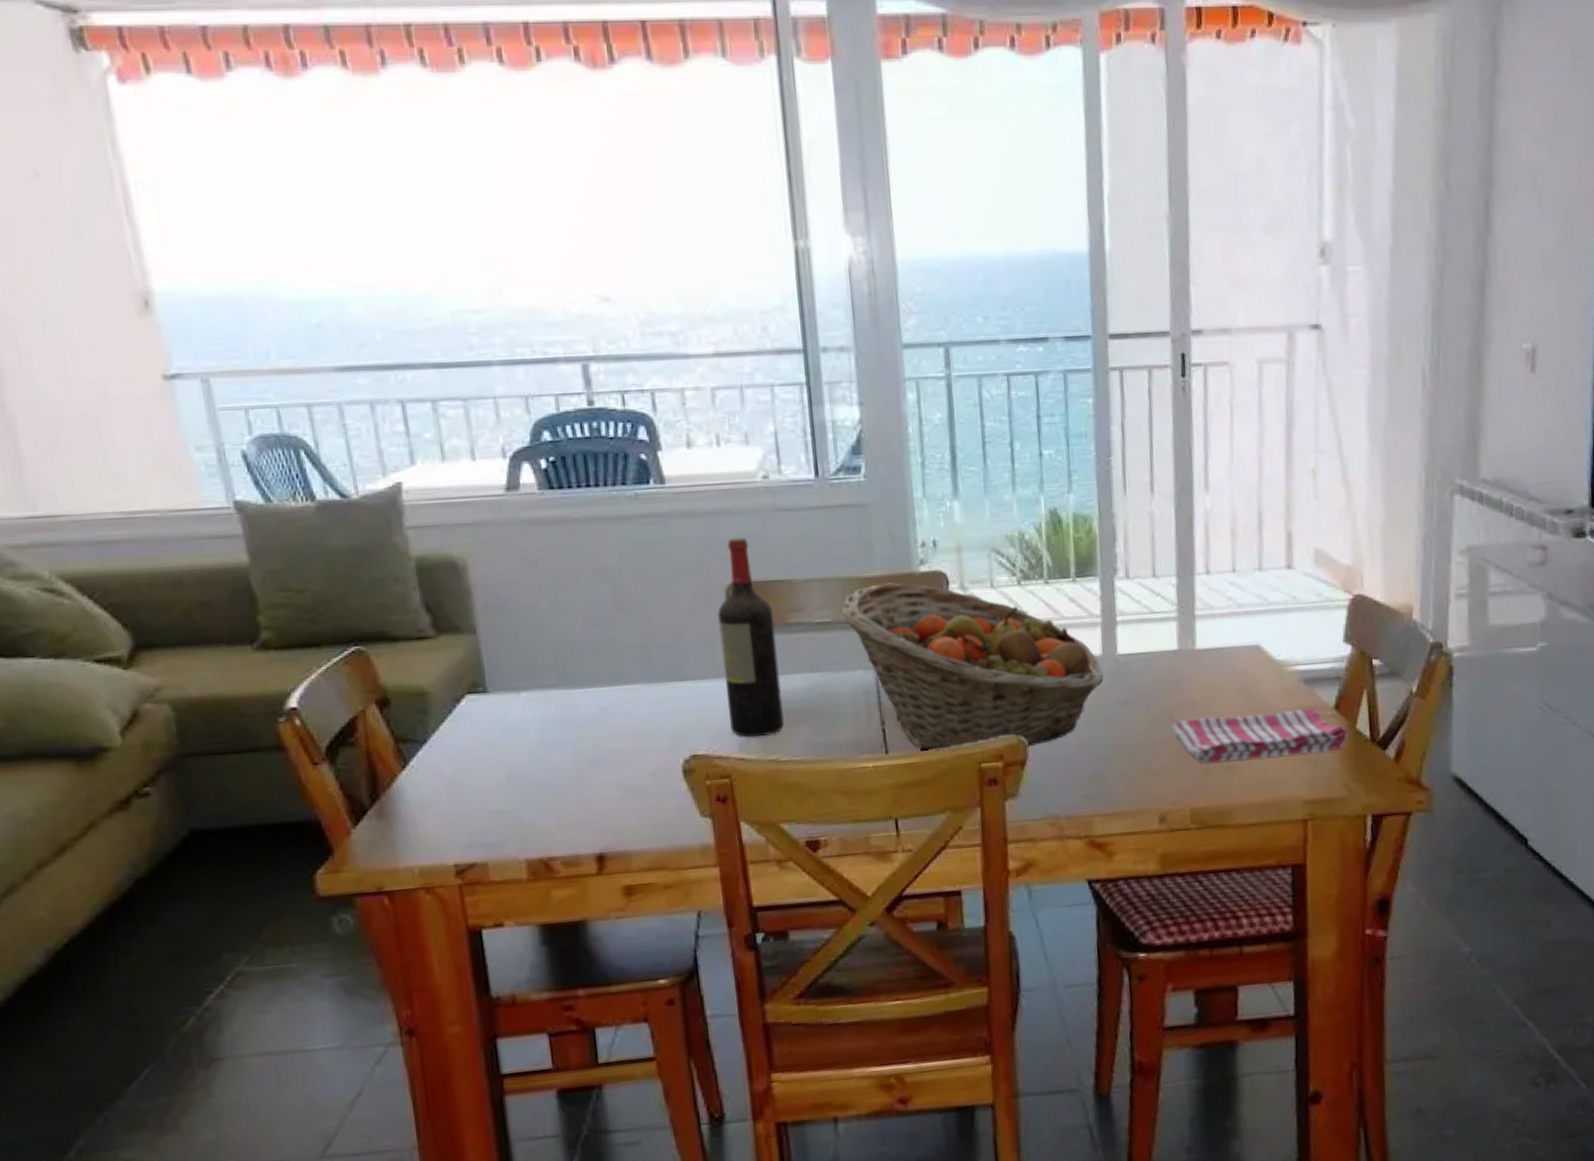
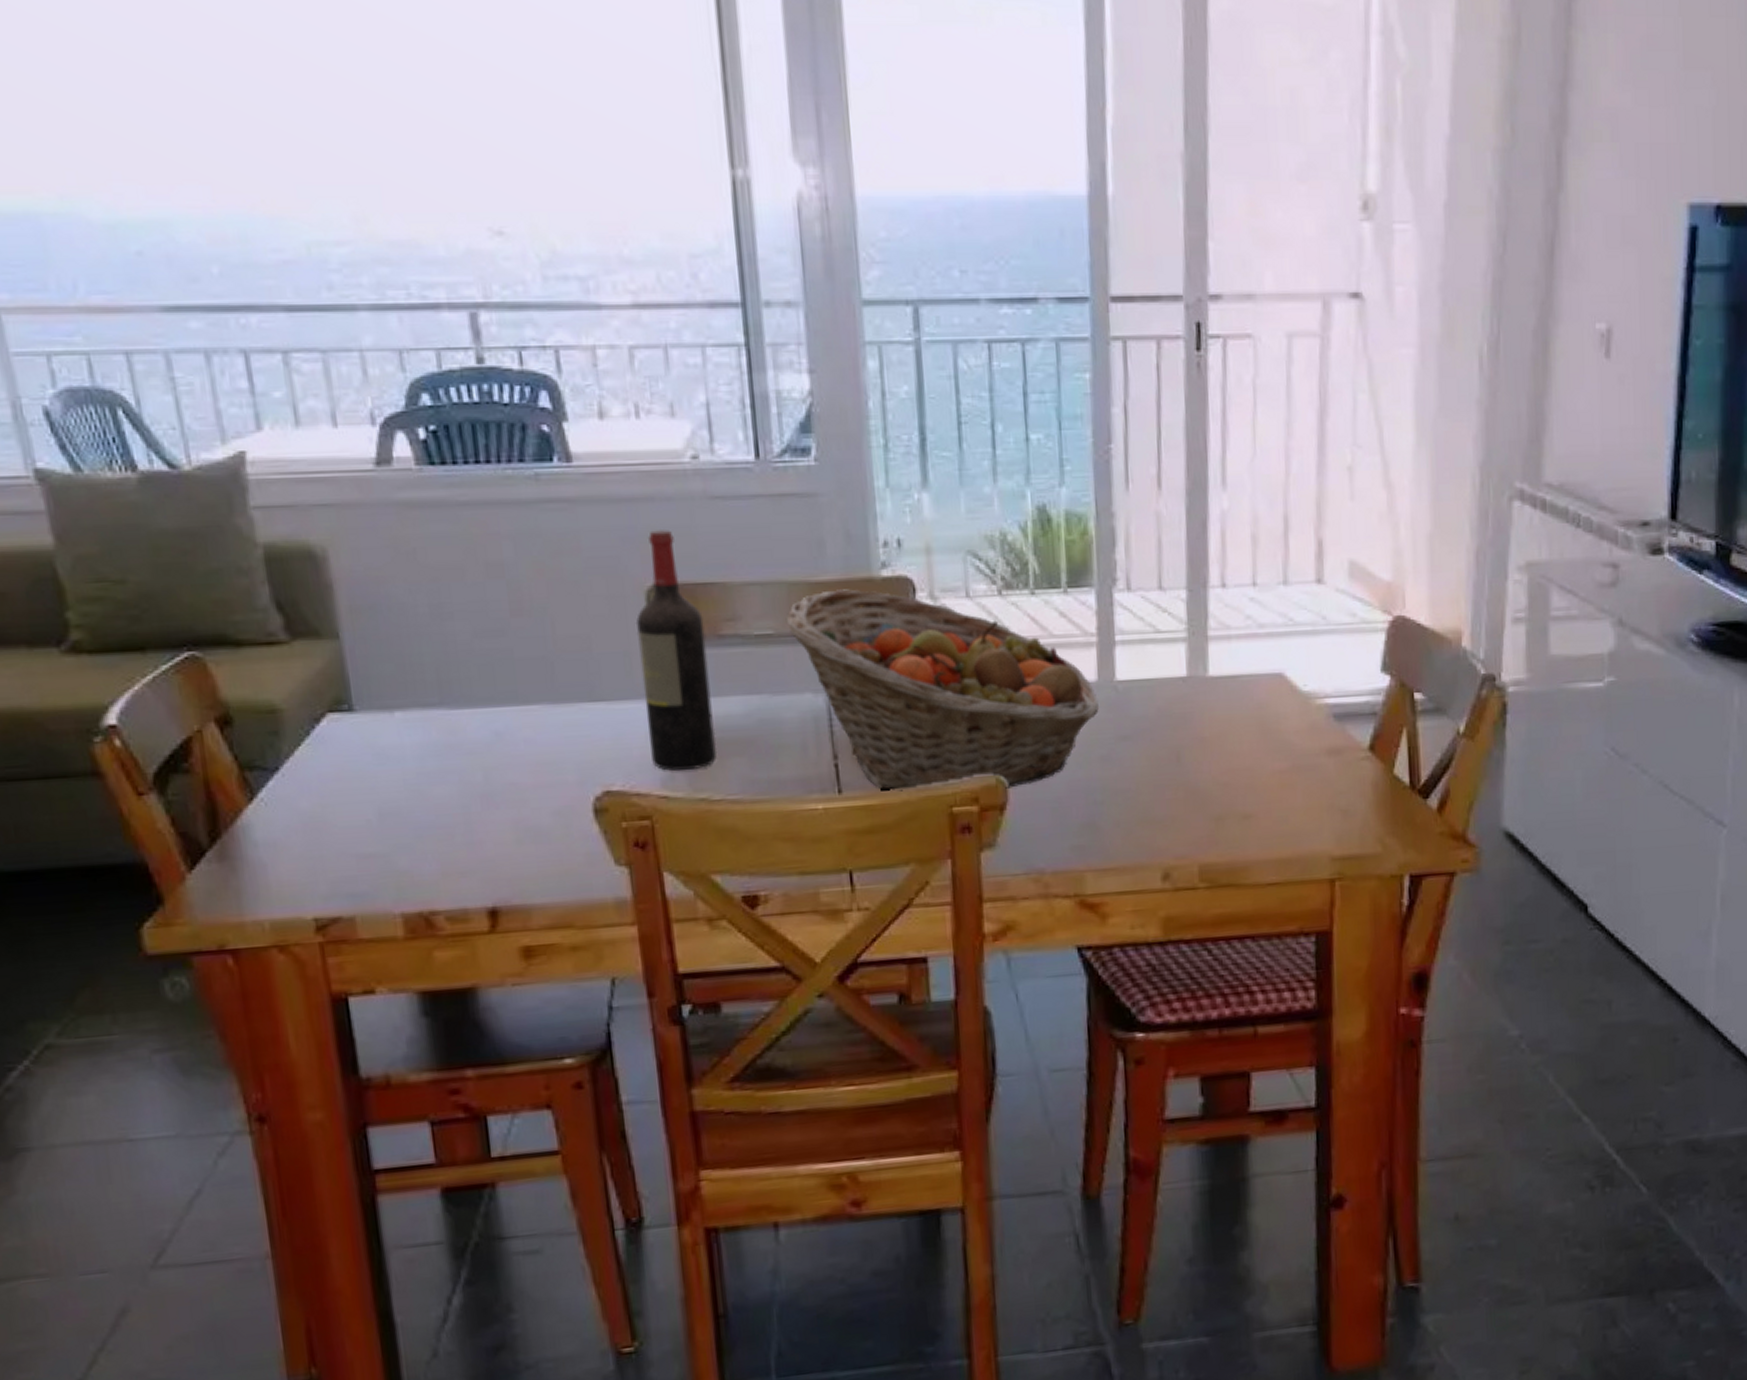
dish towel: present [1171,708,1348,763] -> none [1177,748,1384,811]

